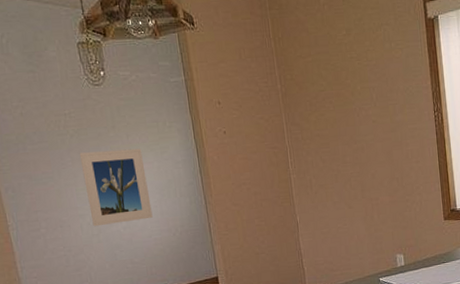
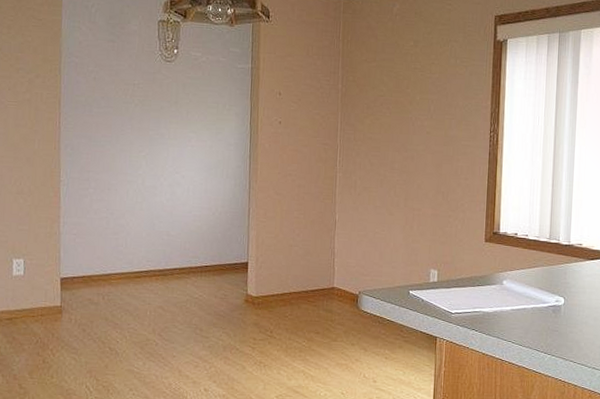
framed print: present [79,148,153,227] -> none [138,122,198,195]

